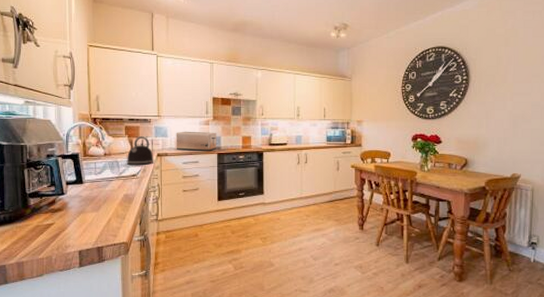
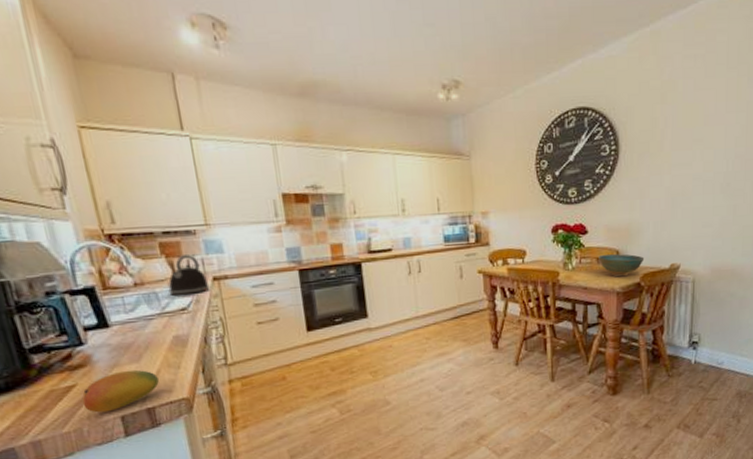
fruit: none [56,216,109,246] -> present [82,369,159,413]
toaster: present [176,131,217,152] -> none [235,241,297,271]
bowl: none [450,162,489,181] -> present [598,254,645,277]

